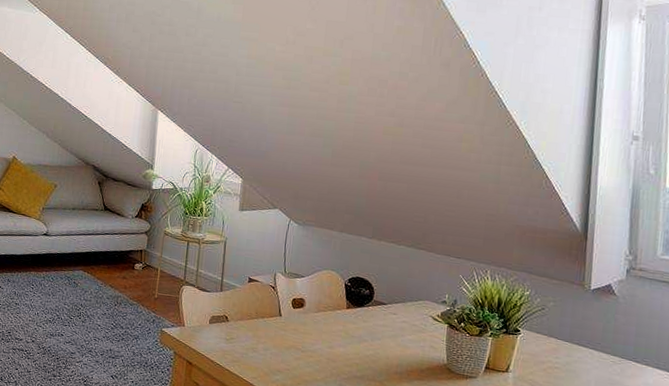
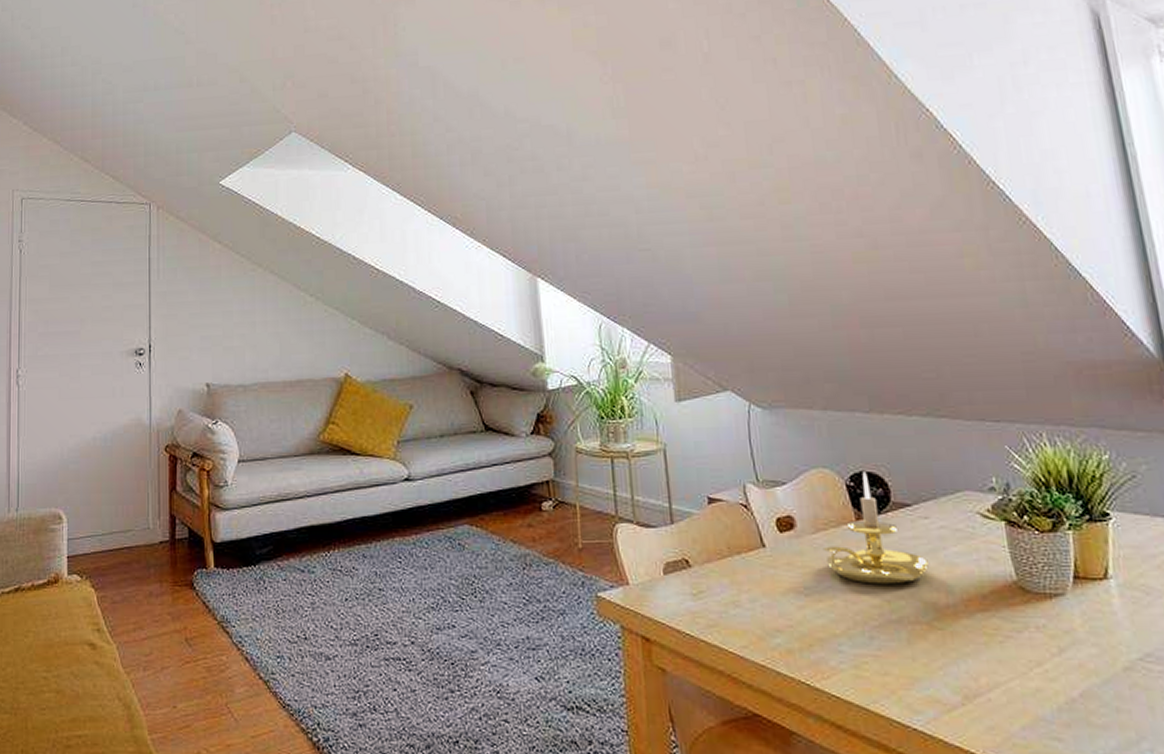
candle holder: none [320,277,390,354] -> present [822,472,929,584]

